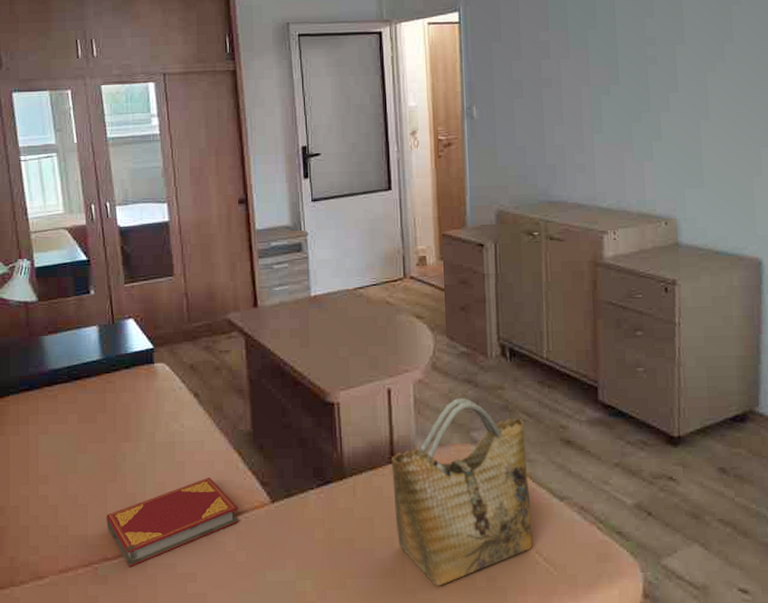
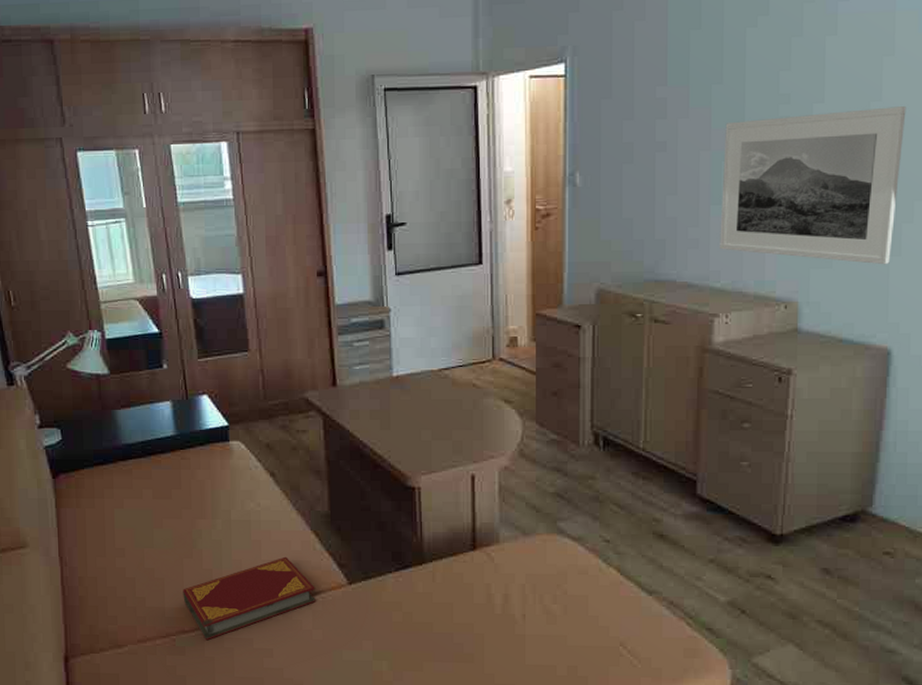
grocery bag: present [390,398,533,586] -> none [472,487,617,673]
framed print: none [601,47,755,184] -> present [719,106,906,265]

